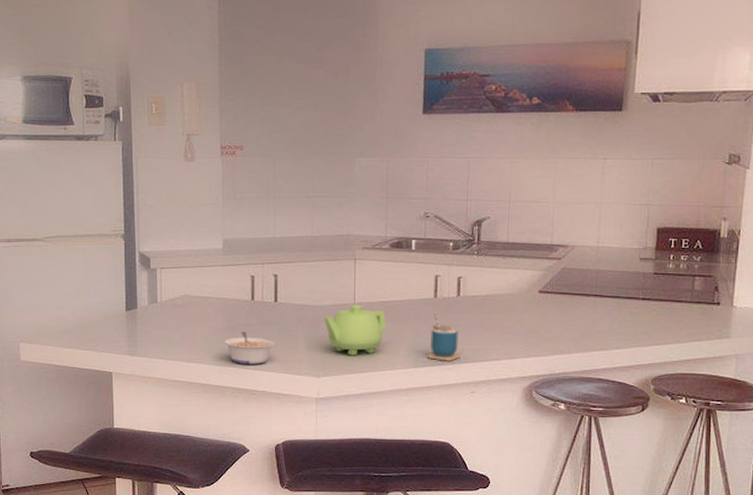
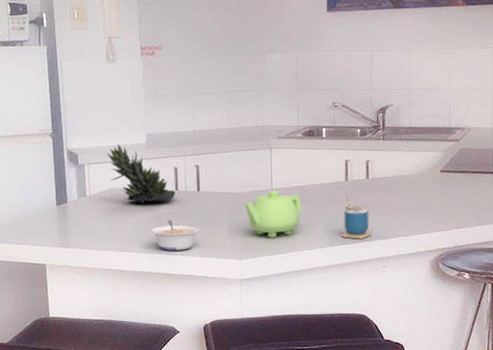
succulent plant: none [180,248,252,312] -> present [107,143,176,203]

